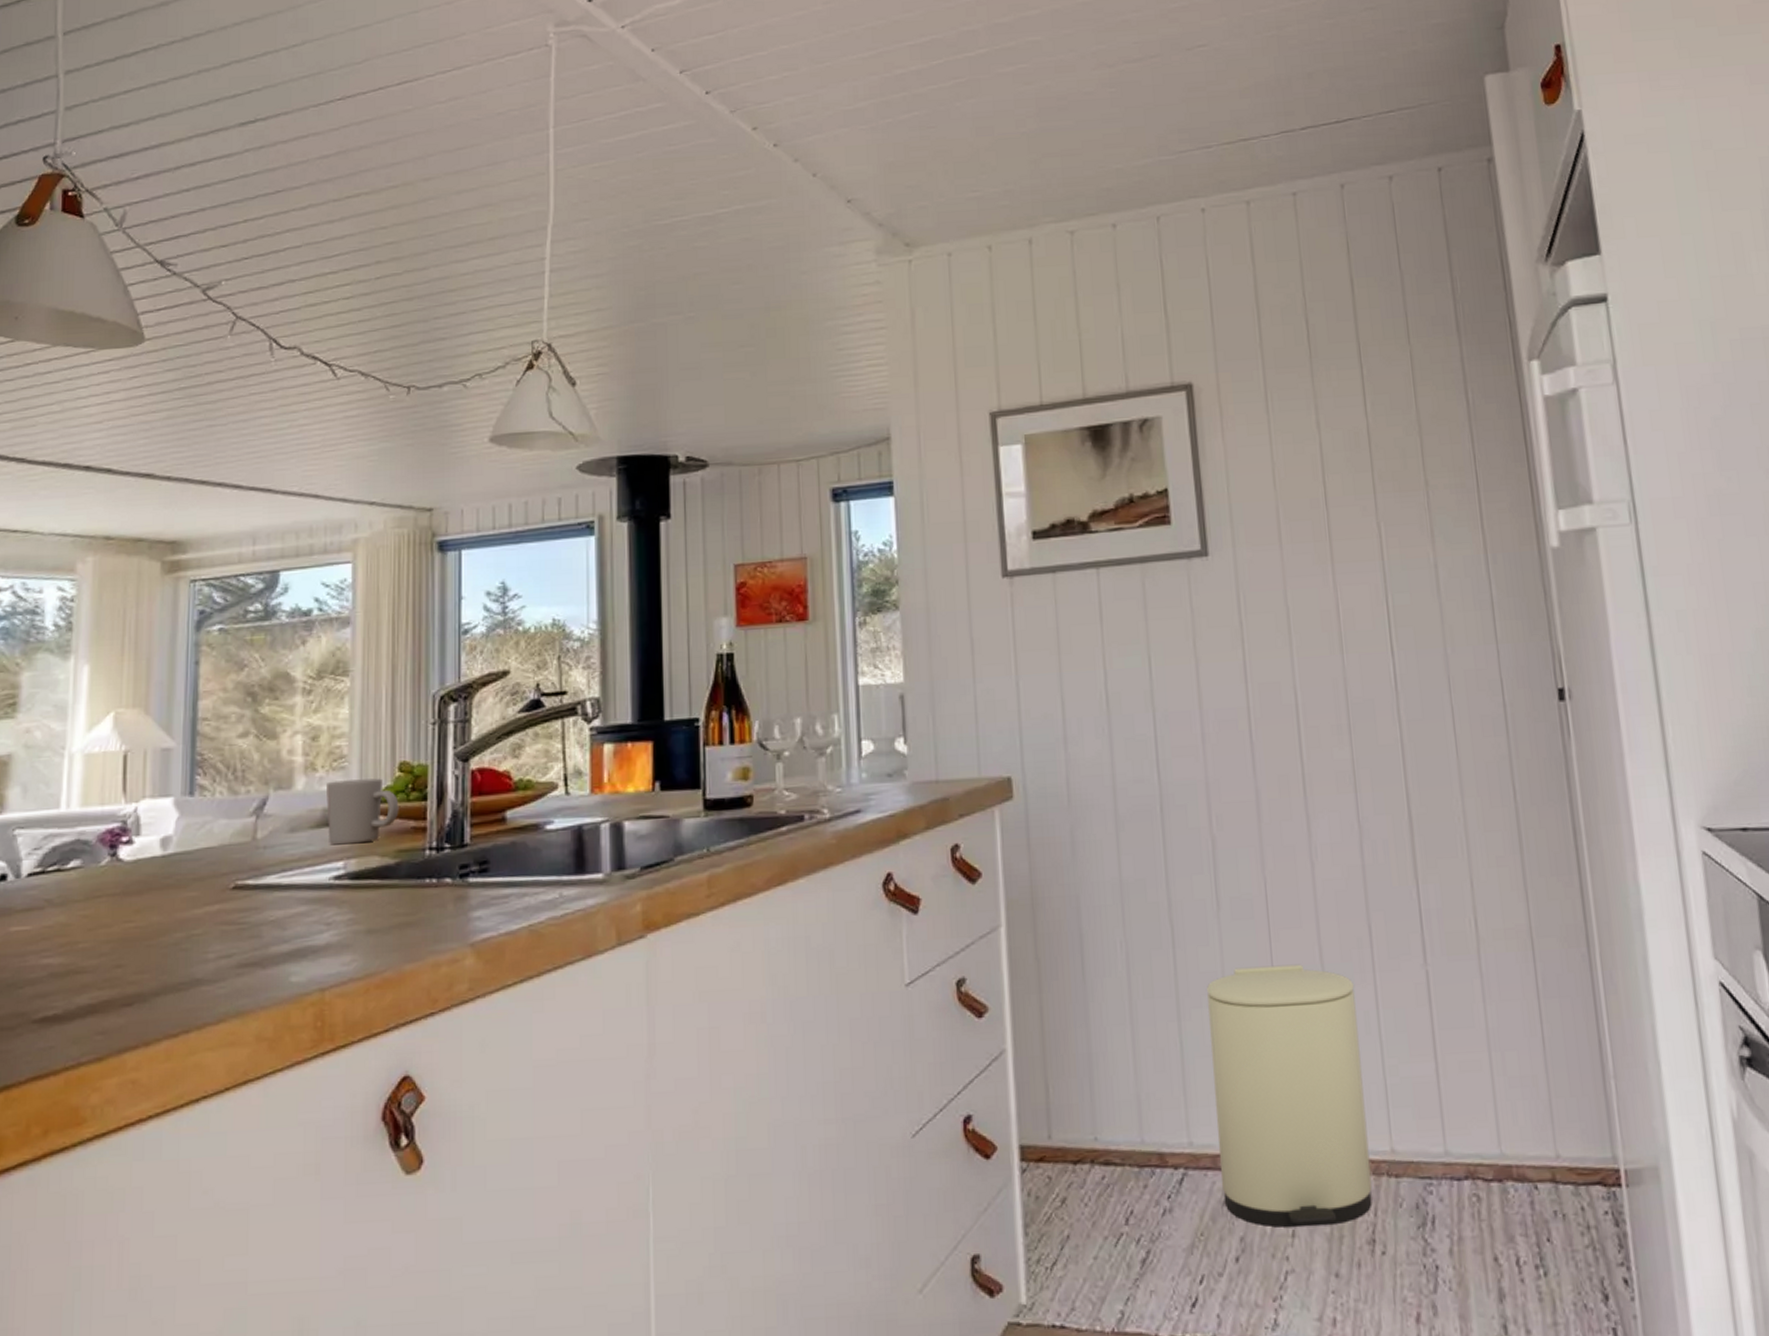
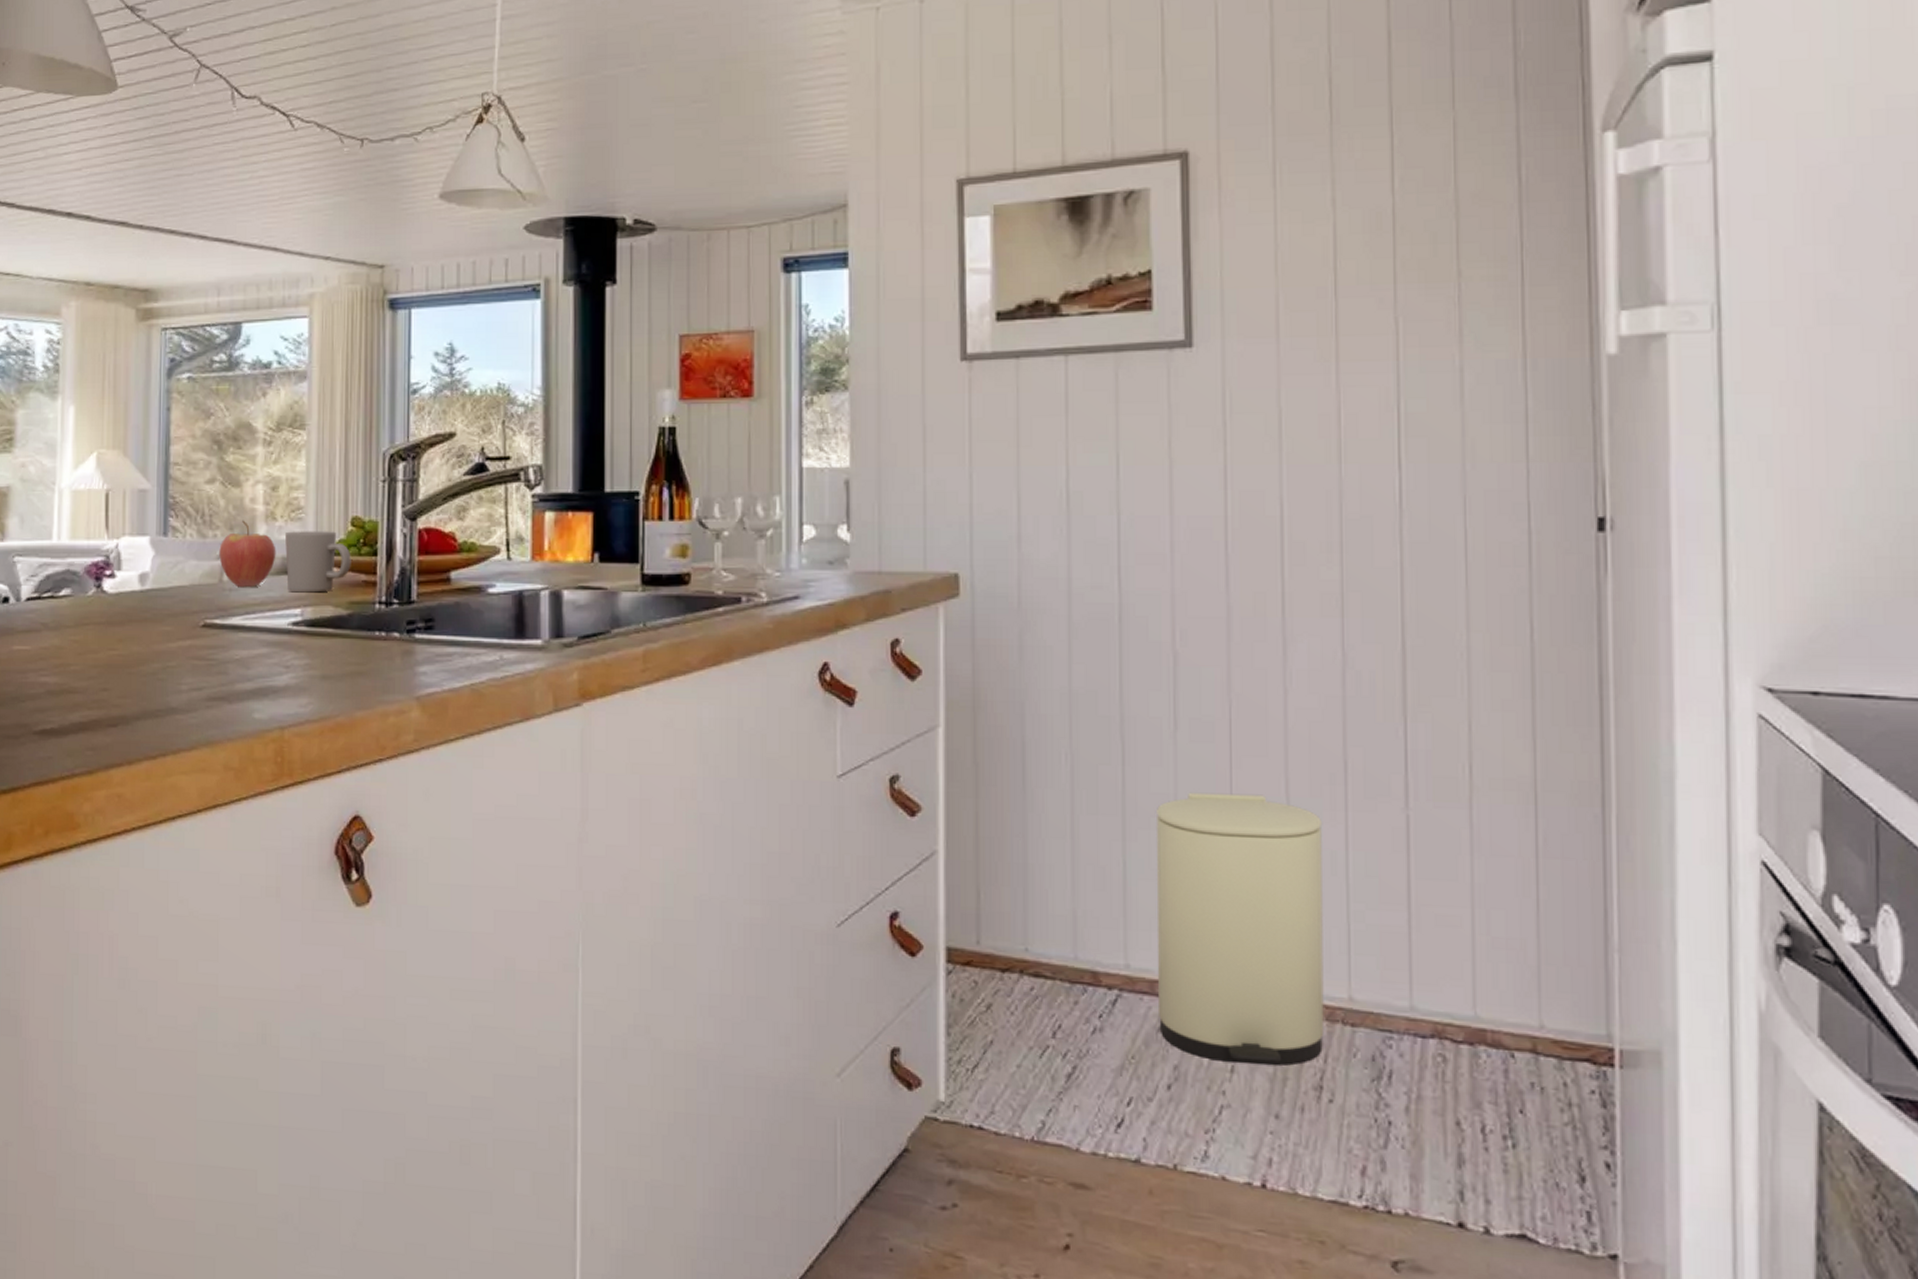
fruit: none [252,773,317,845] -> present [219,520,276,588]

